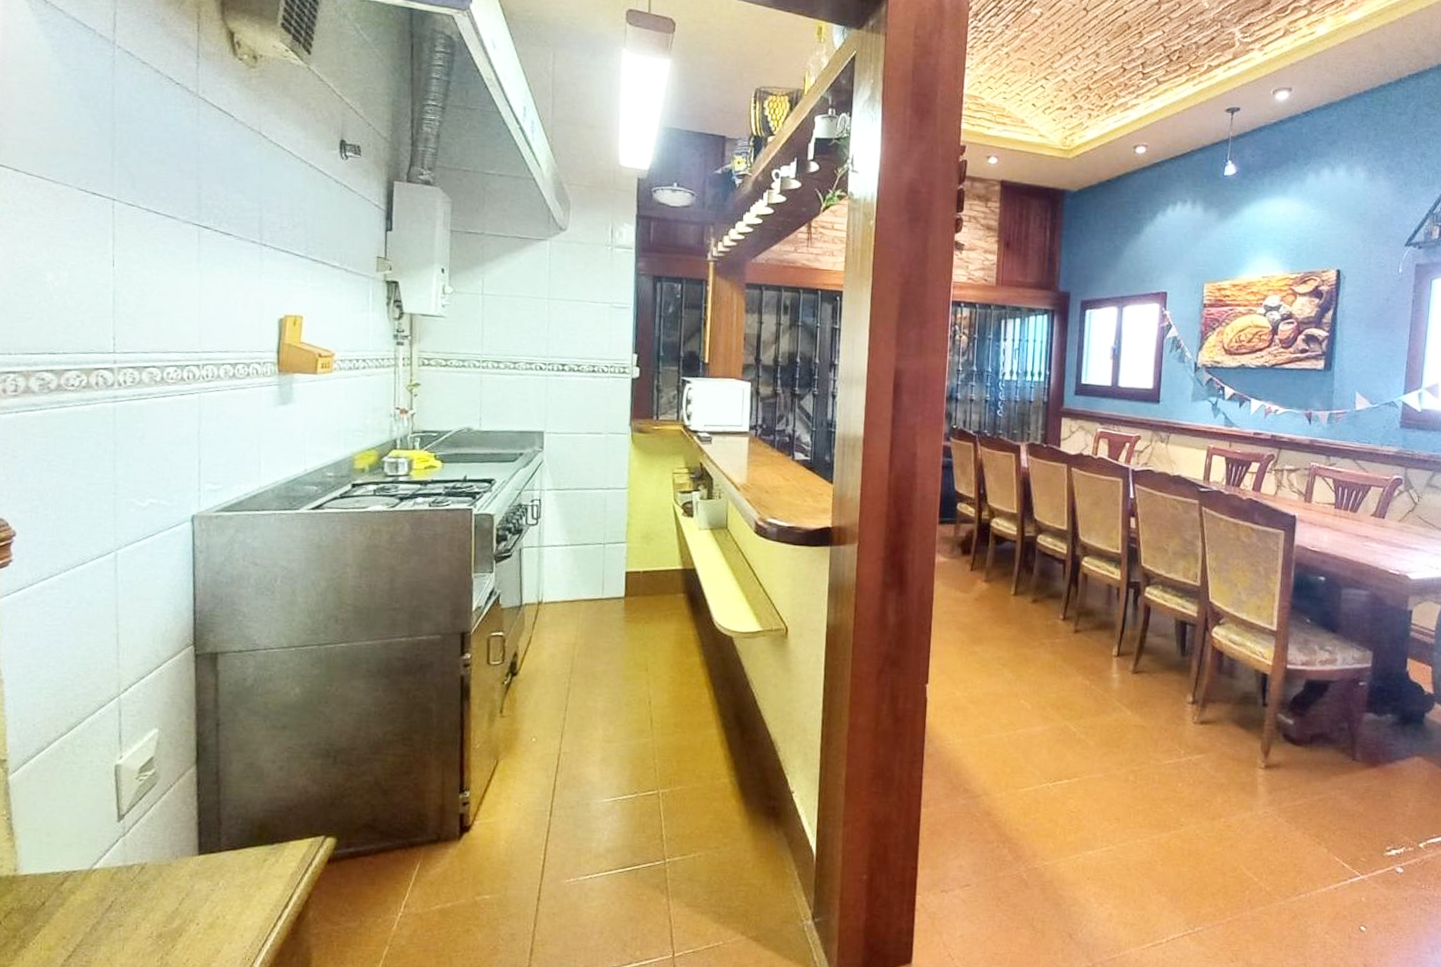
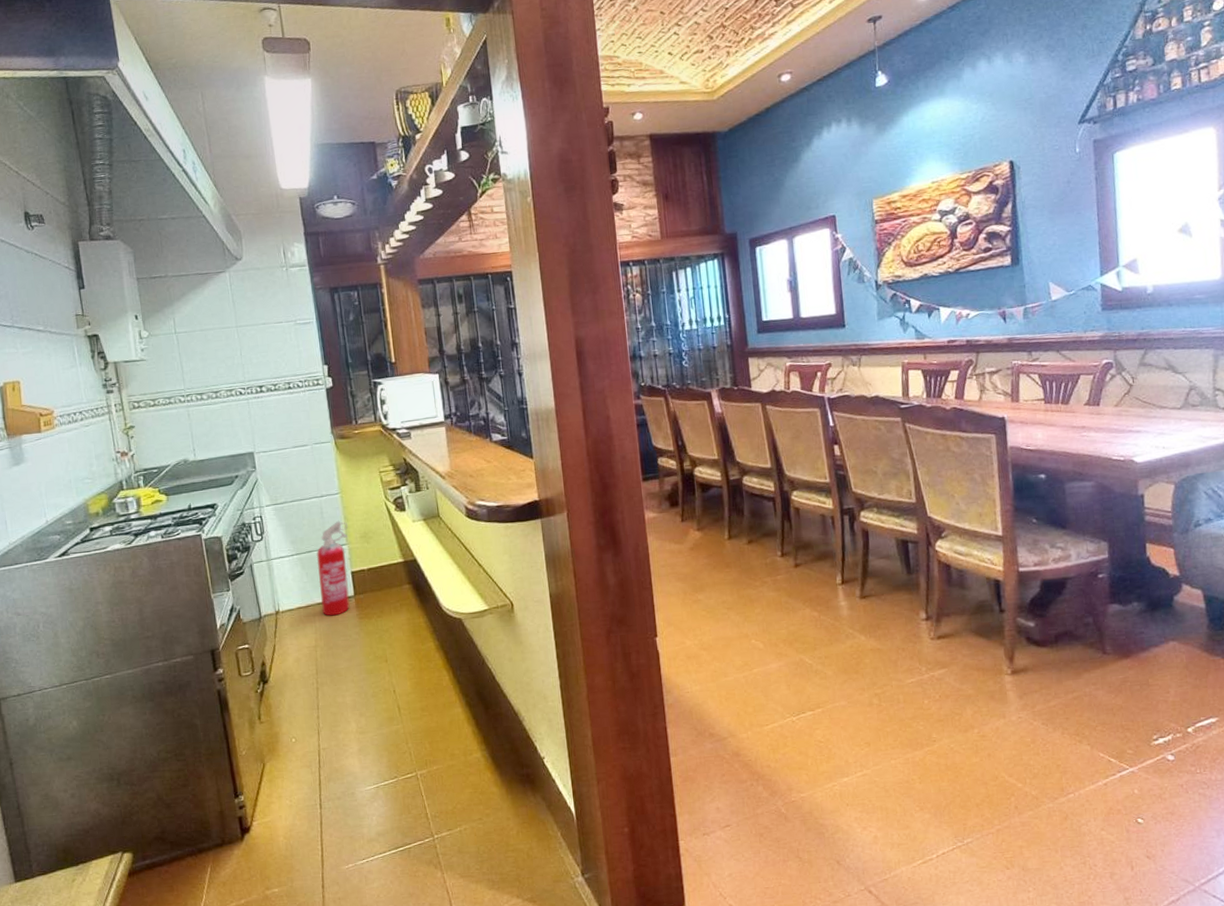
fire extinguisher: none [588,516,630,615] -> present [316,520,350,616]

